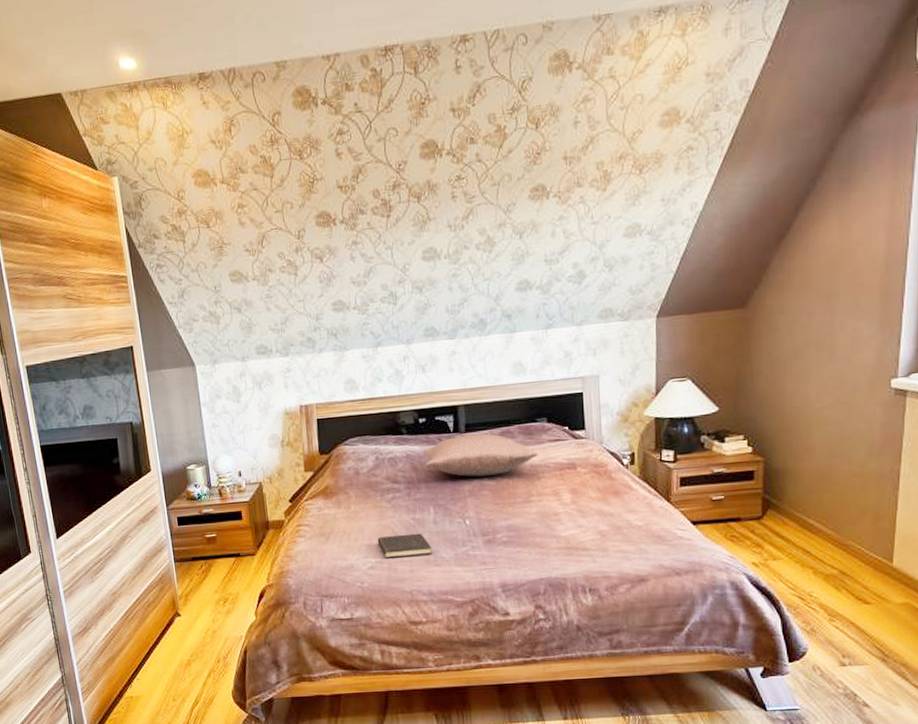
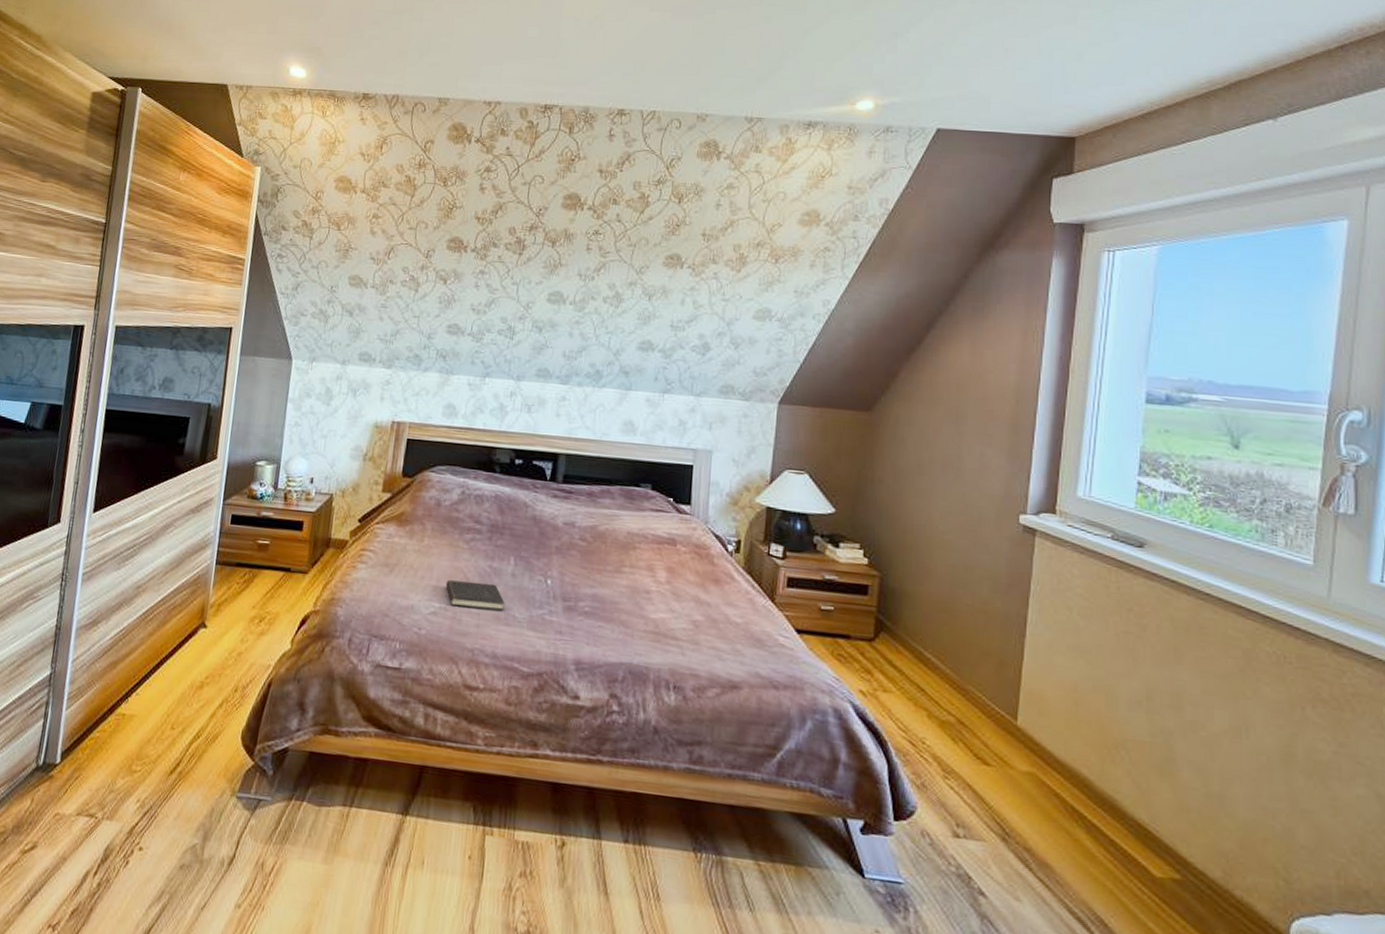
pillow: present [422,433,538,477] -> none [512,485,637,536]

